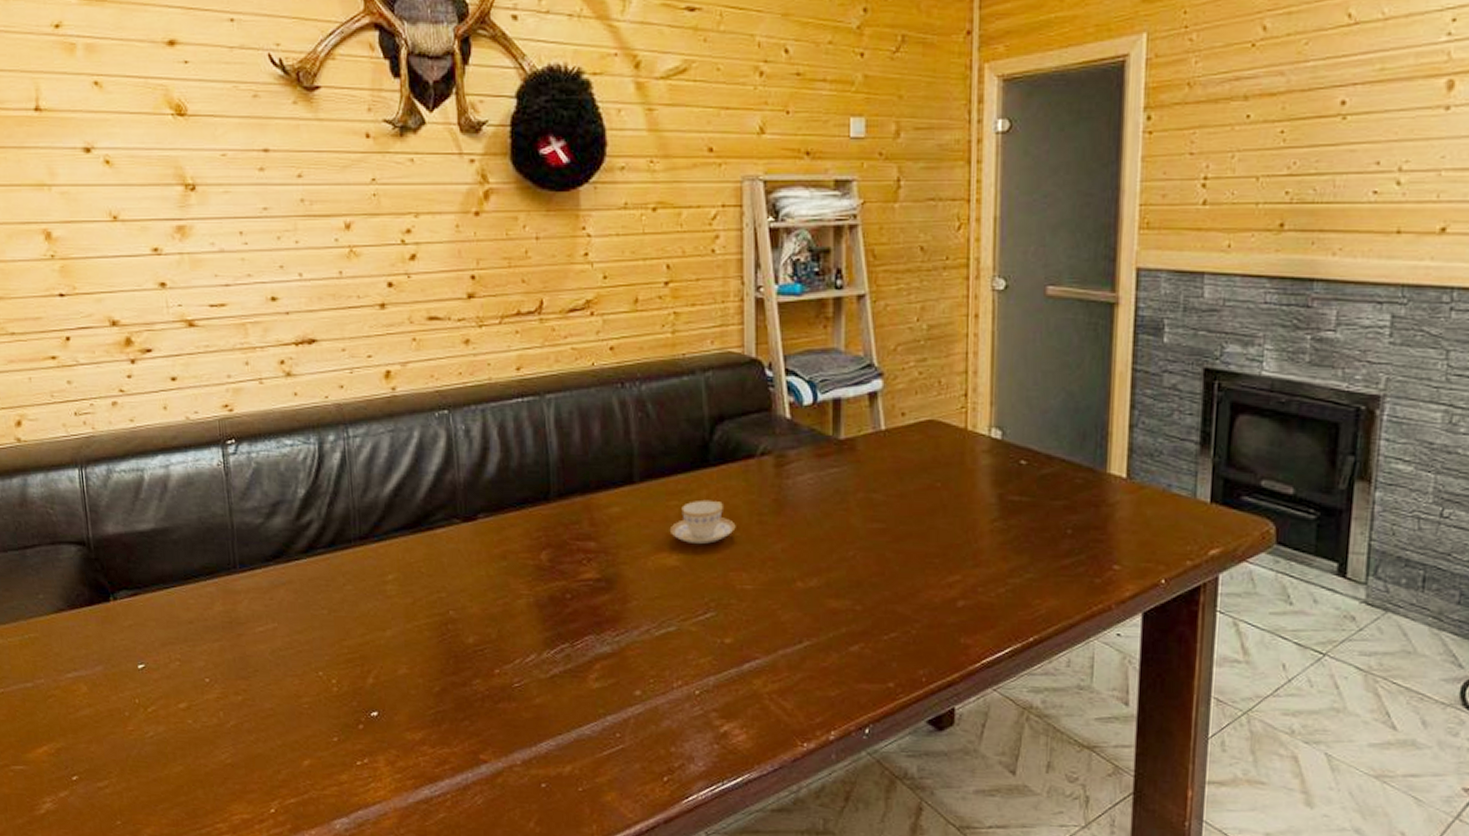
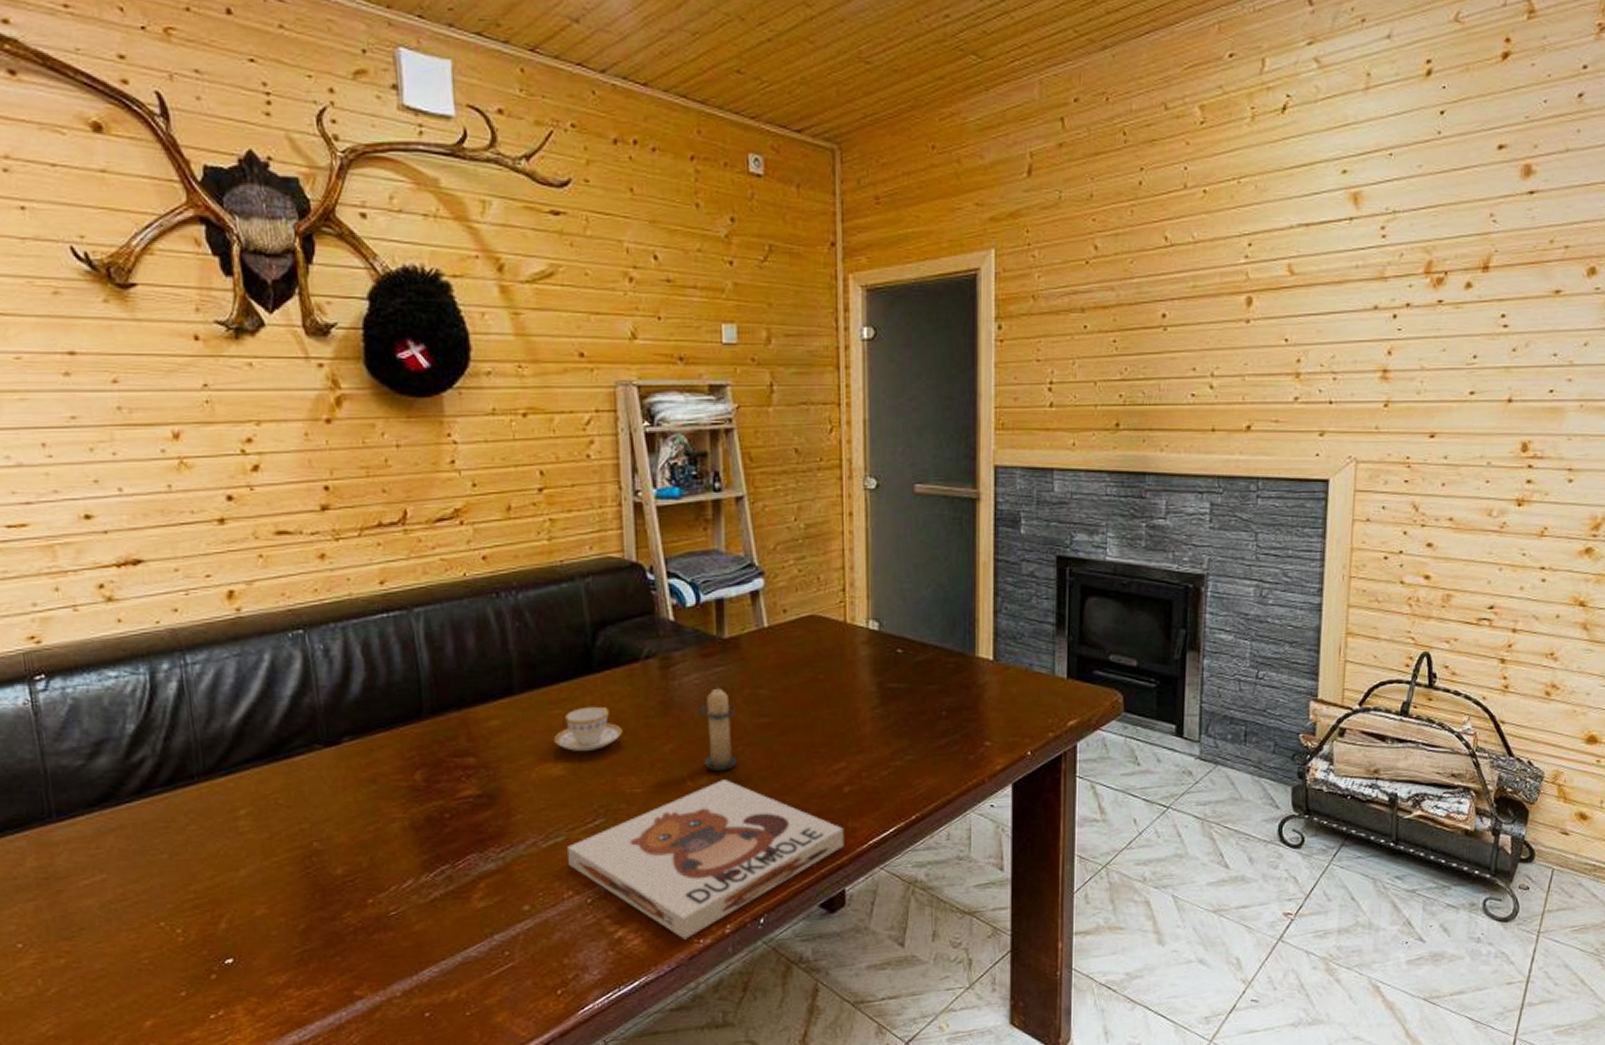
board game: none [677,583,957,741] -> present [566,779,845,939]
candle: none [812,484,850,574] -> present [699,683,738,771]

